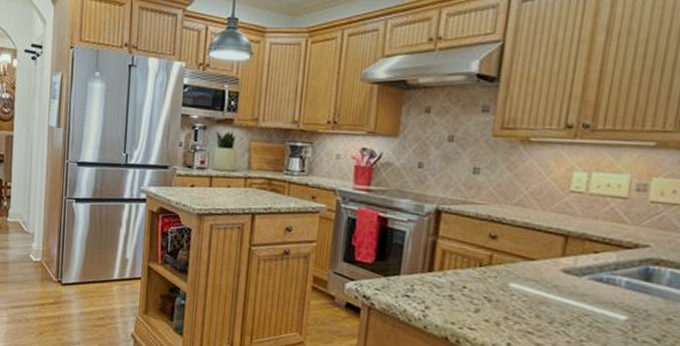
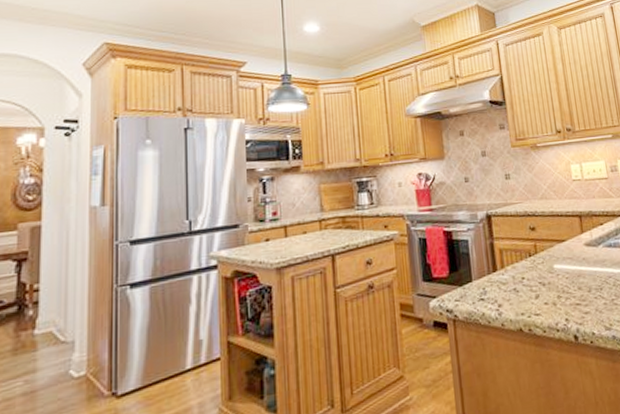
planter: present [211,130,238,172] -> none [284,177,311,220]

